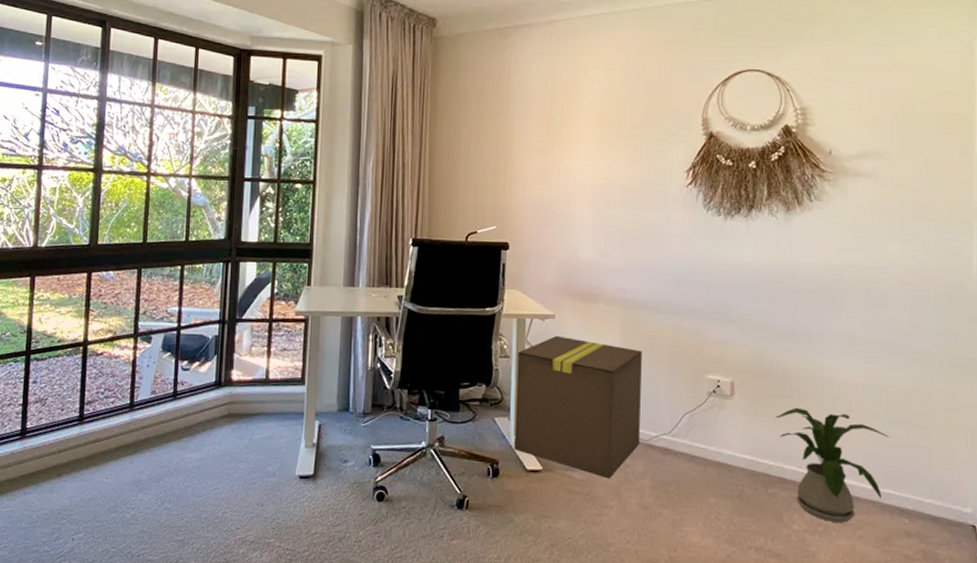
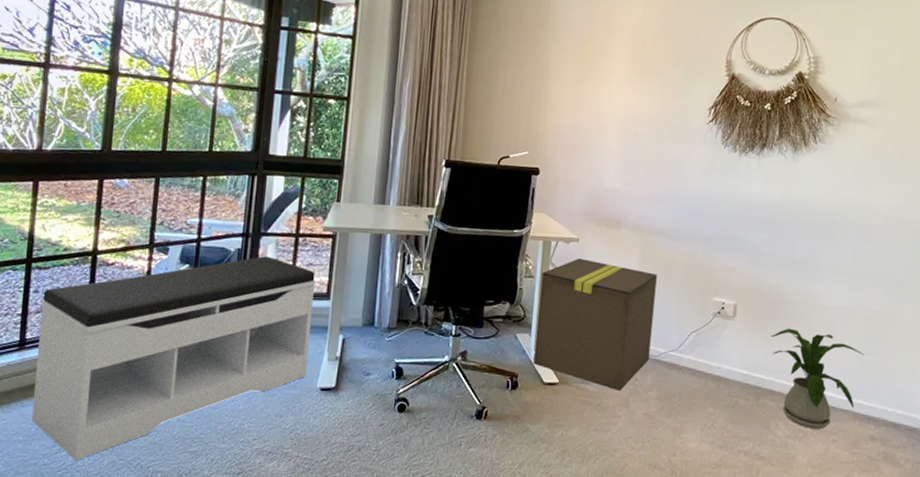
bench: none [32,342,291,548] -> present [31,256,316,461]

